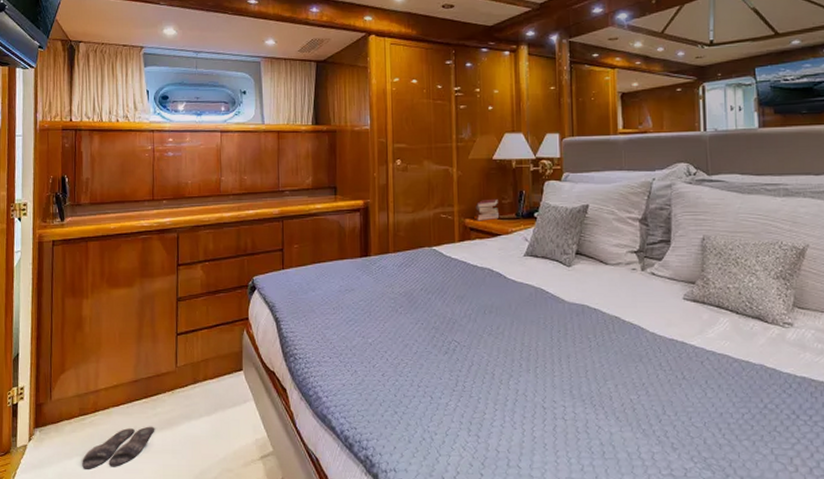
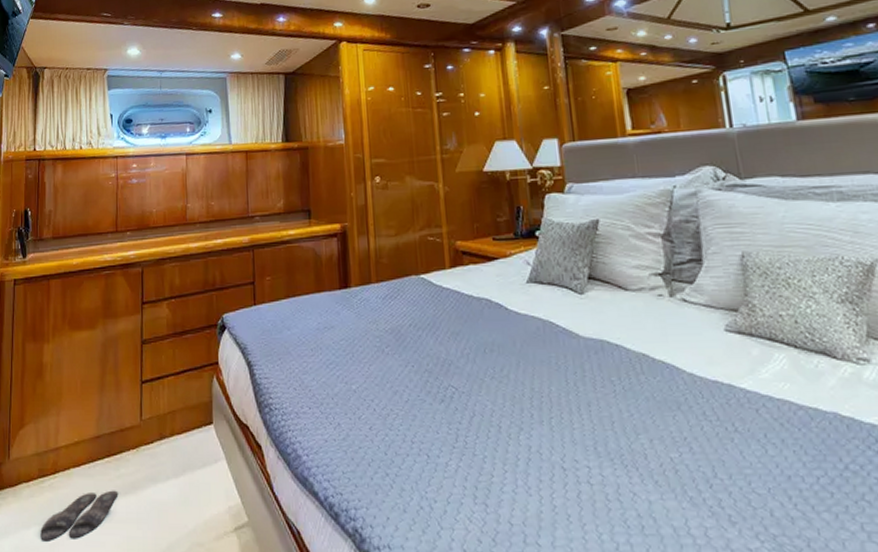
books: present [474,198,500,221] -> none [466,216,495,244]

